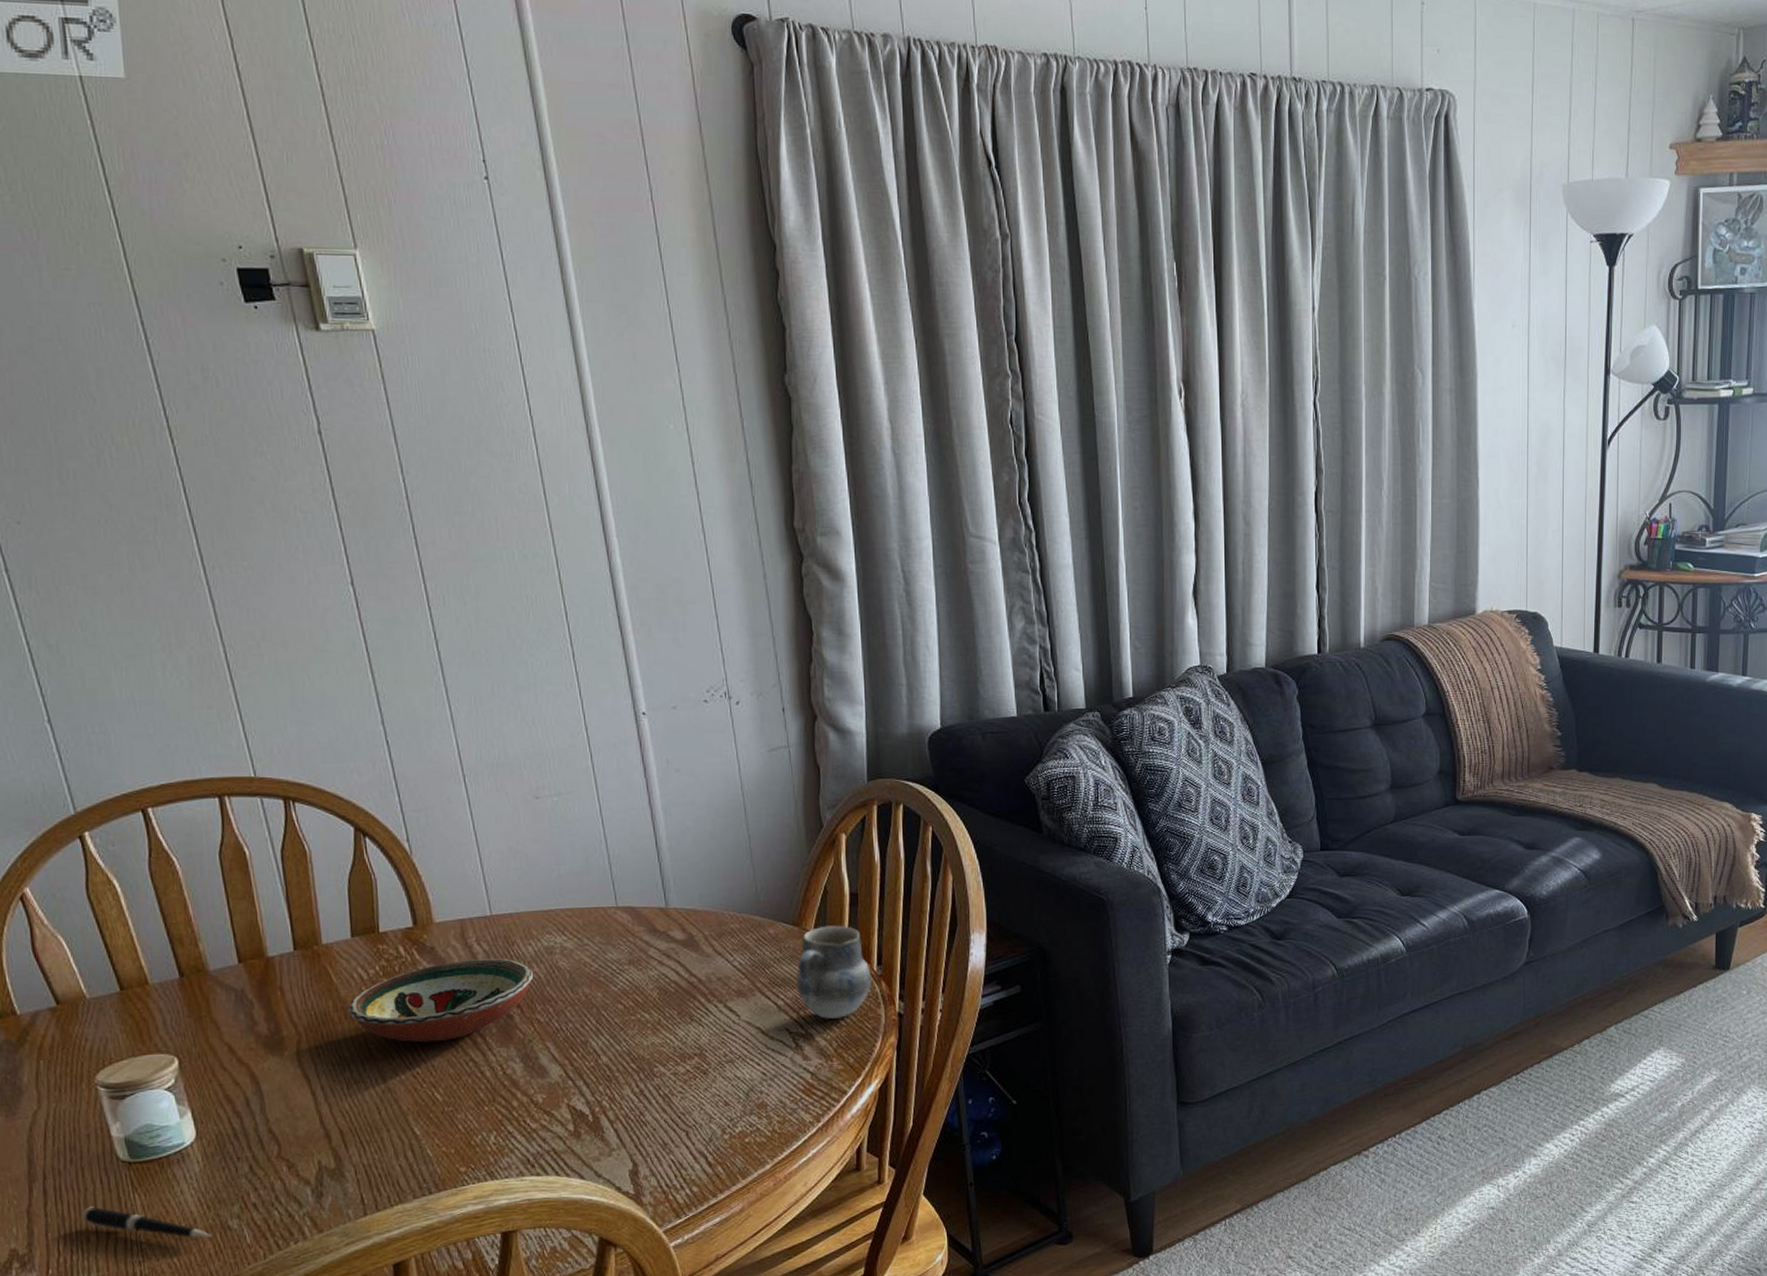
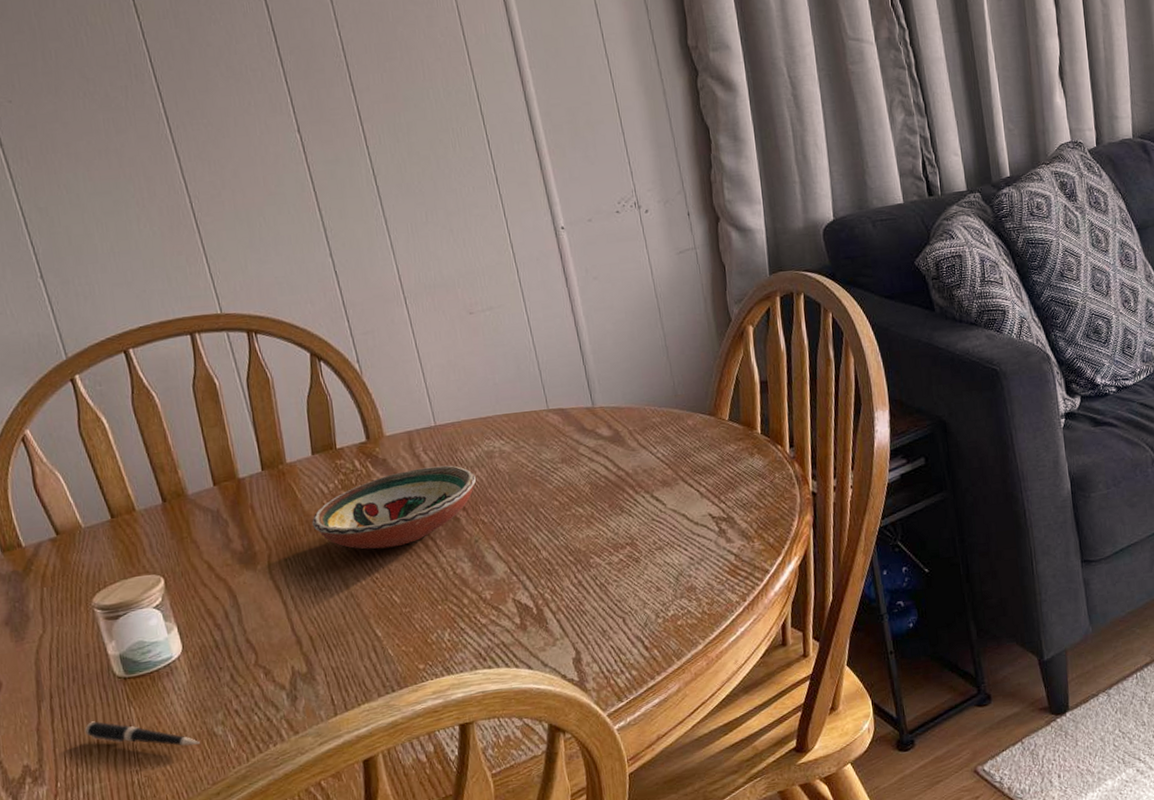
cup: present [796,925,872,1019] -> none [715,412,786,502]

